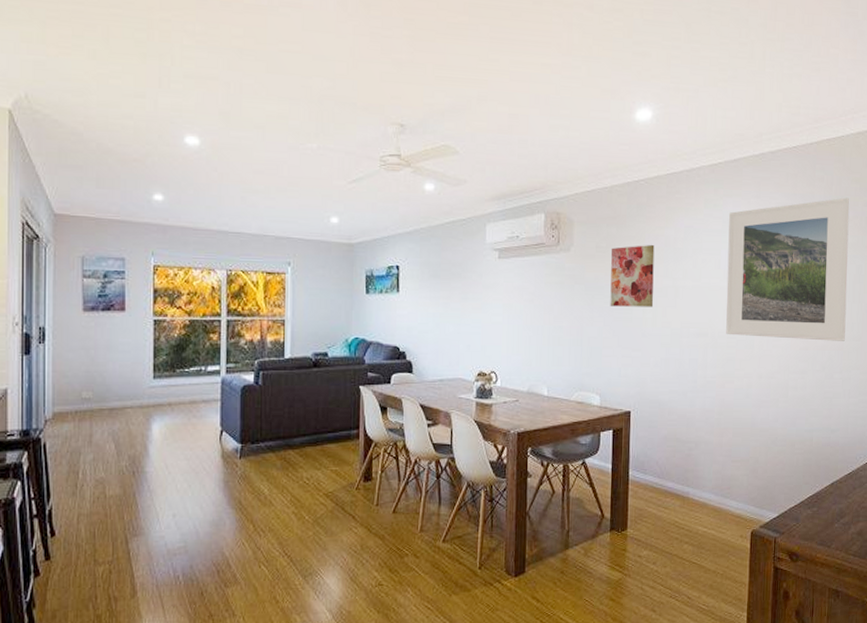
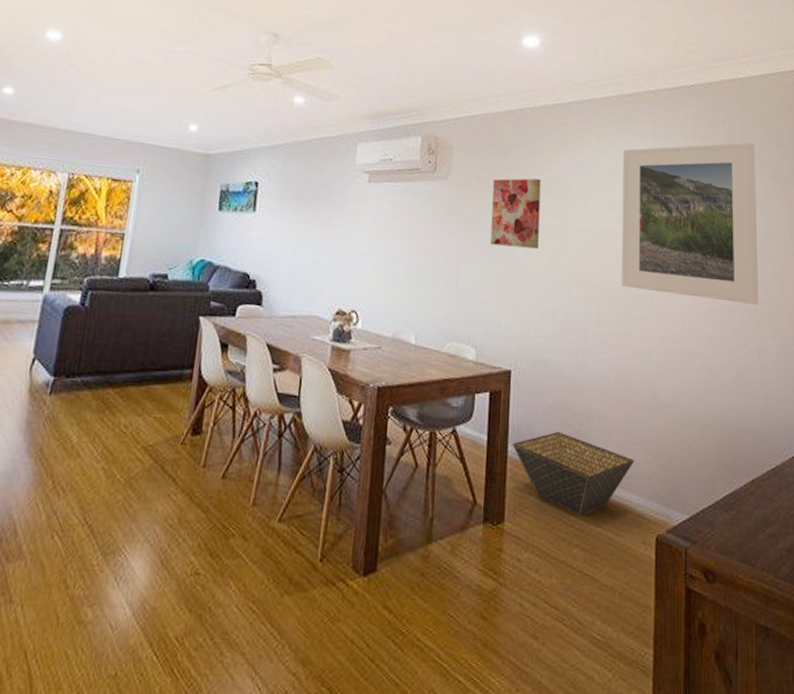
basket: none [632,458,734,521] -> present [512,432,634,517]

